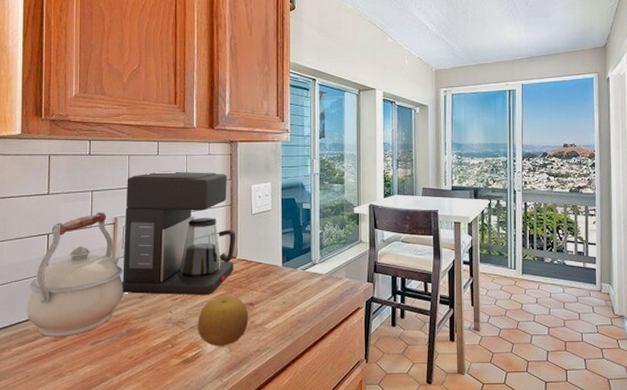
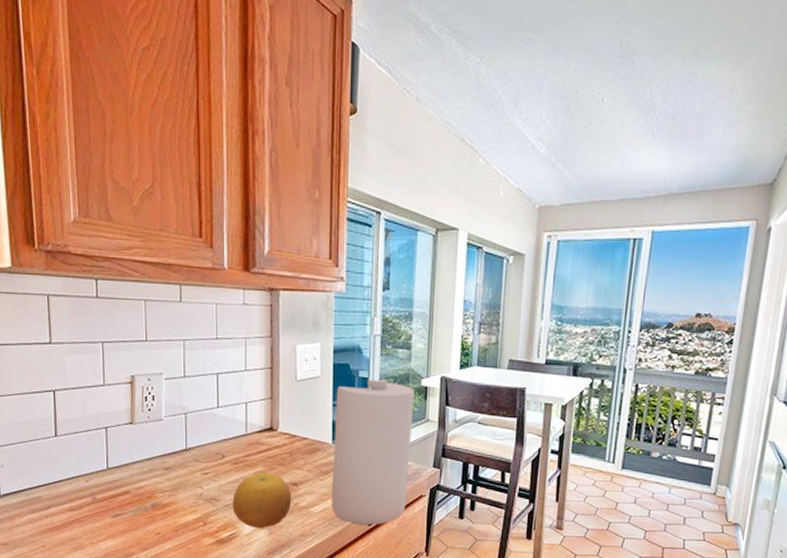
kettle: present [26,212,124,338] -> none [35,368,146,508]
coffee maker: present [121,171,236,296] -> none [143,322,277,472]
paper towel holder: none [282,209,349,337] -> present [331,378,415,525]

